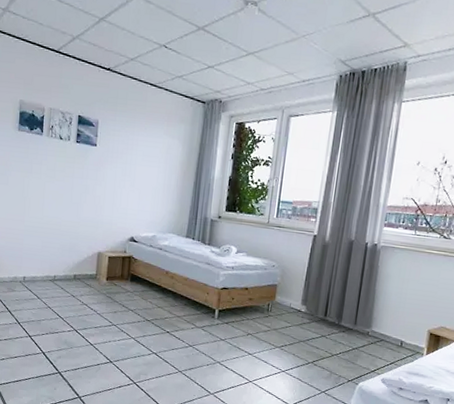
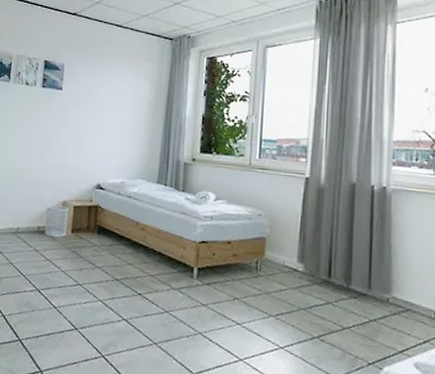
wastebasket: none [80,255,104,285] -> present [44,205,69,238]

